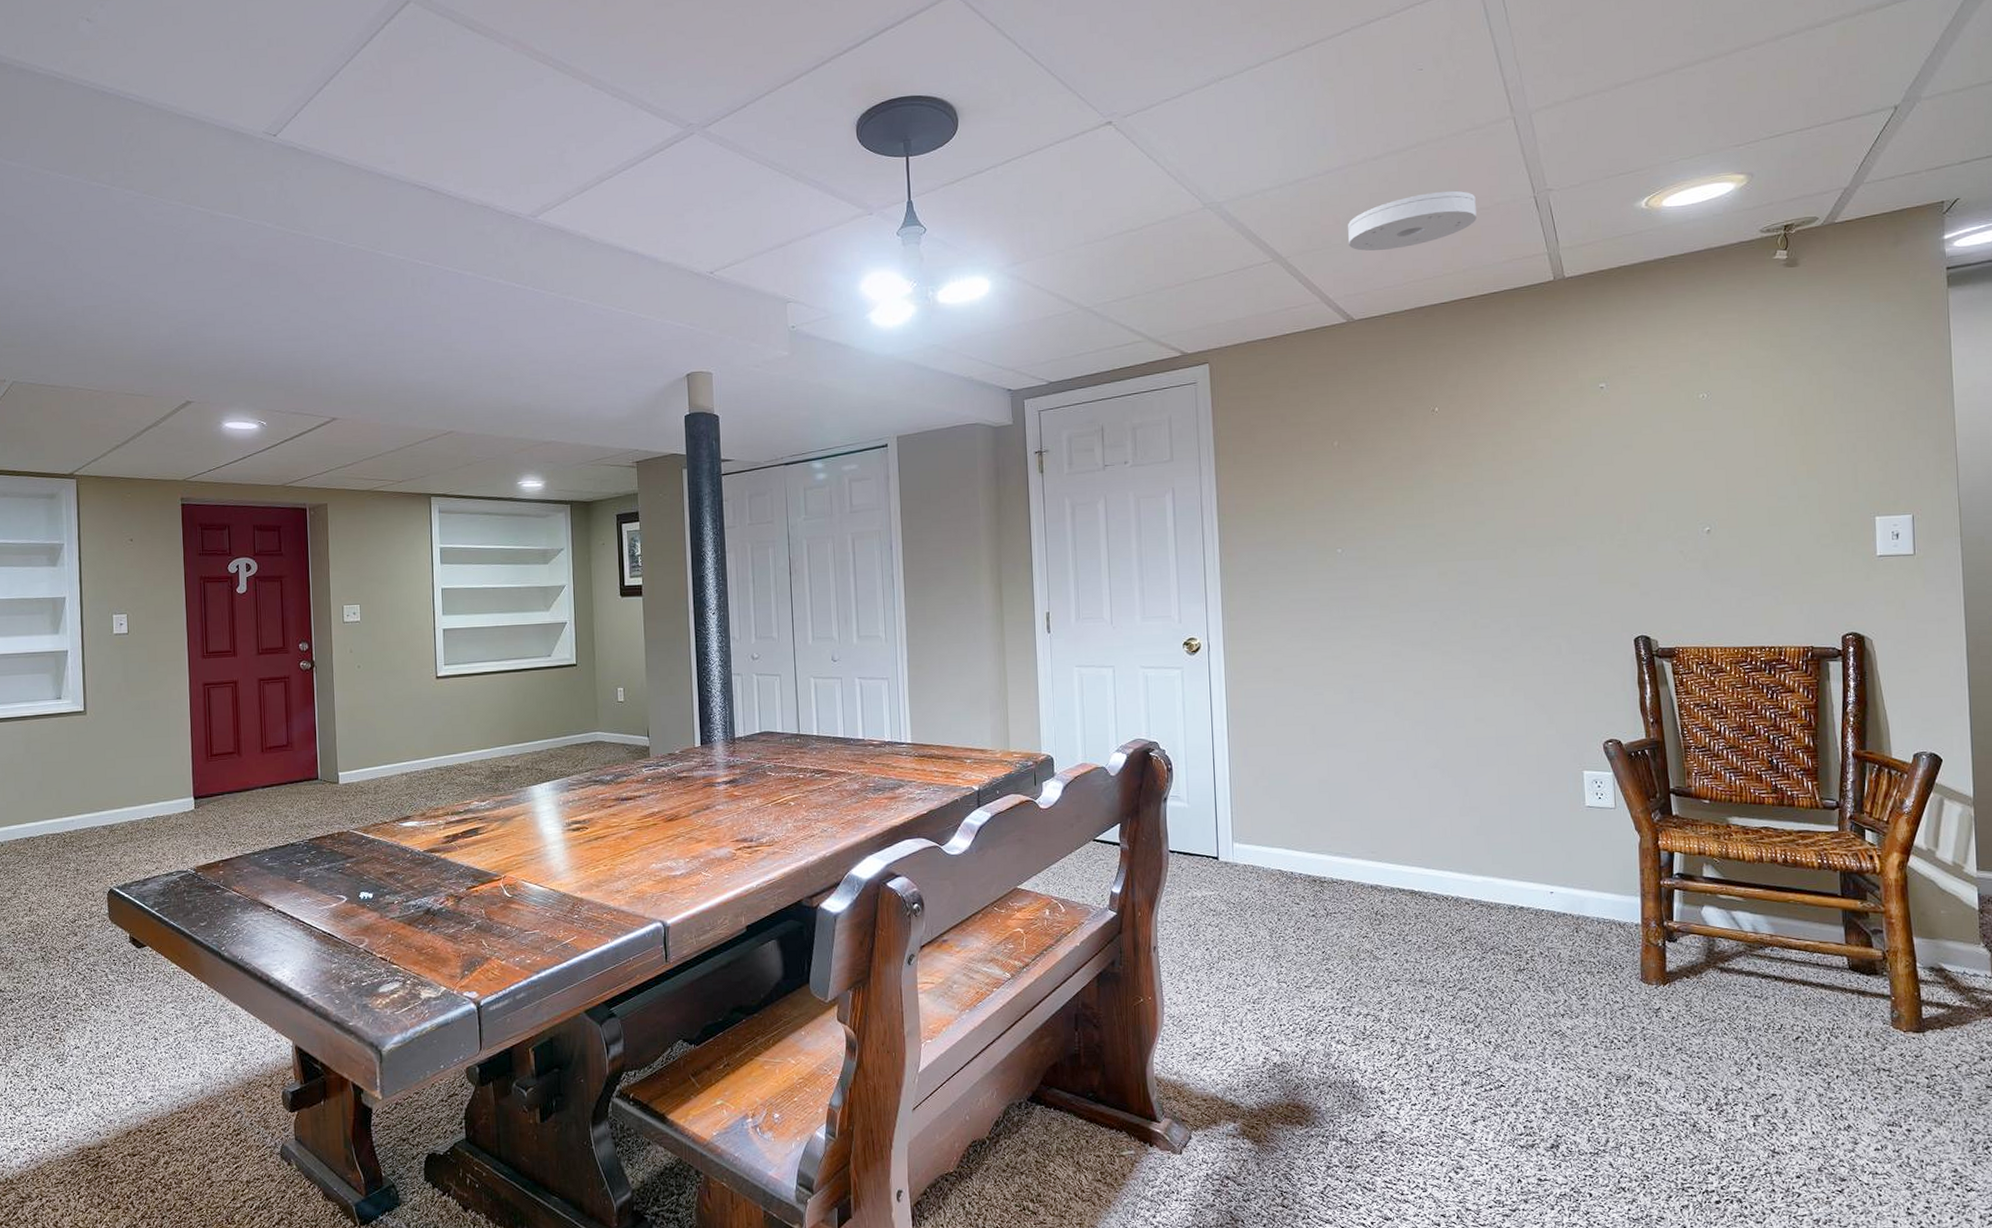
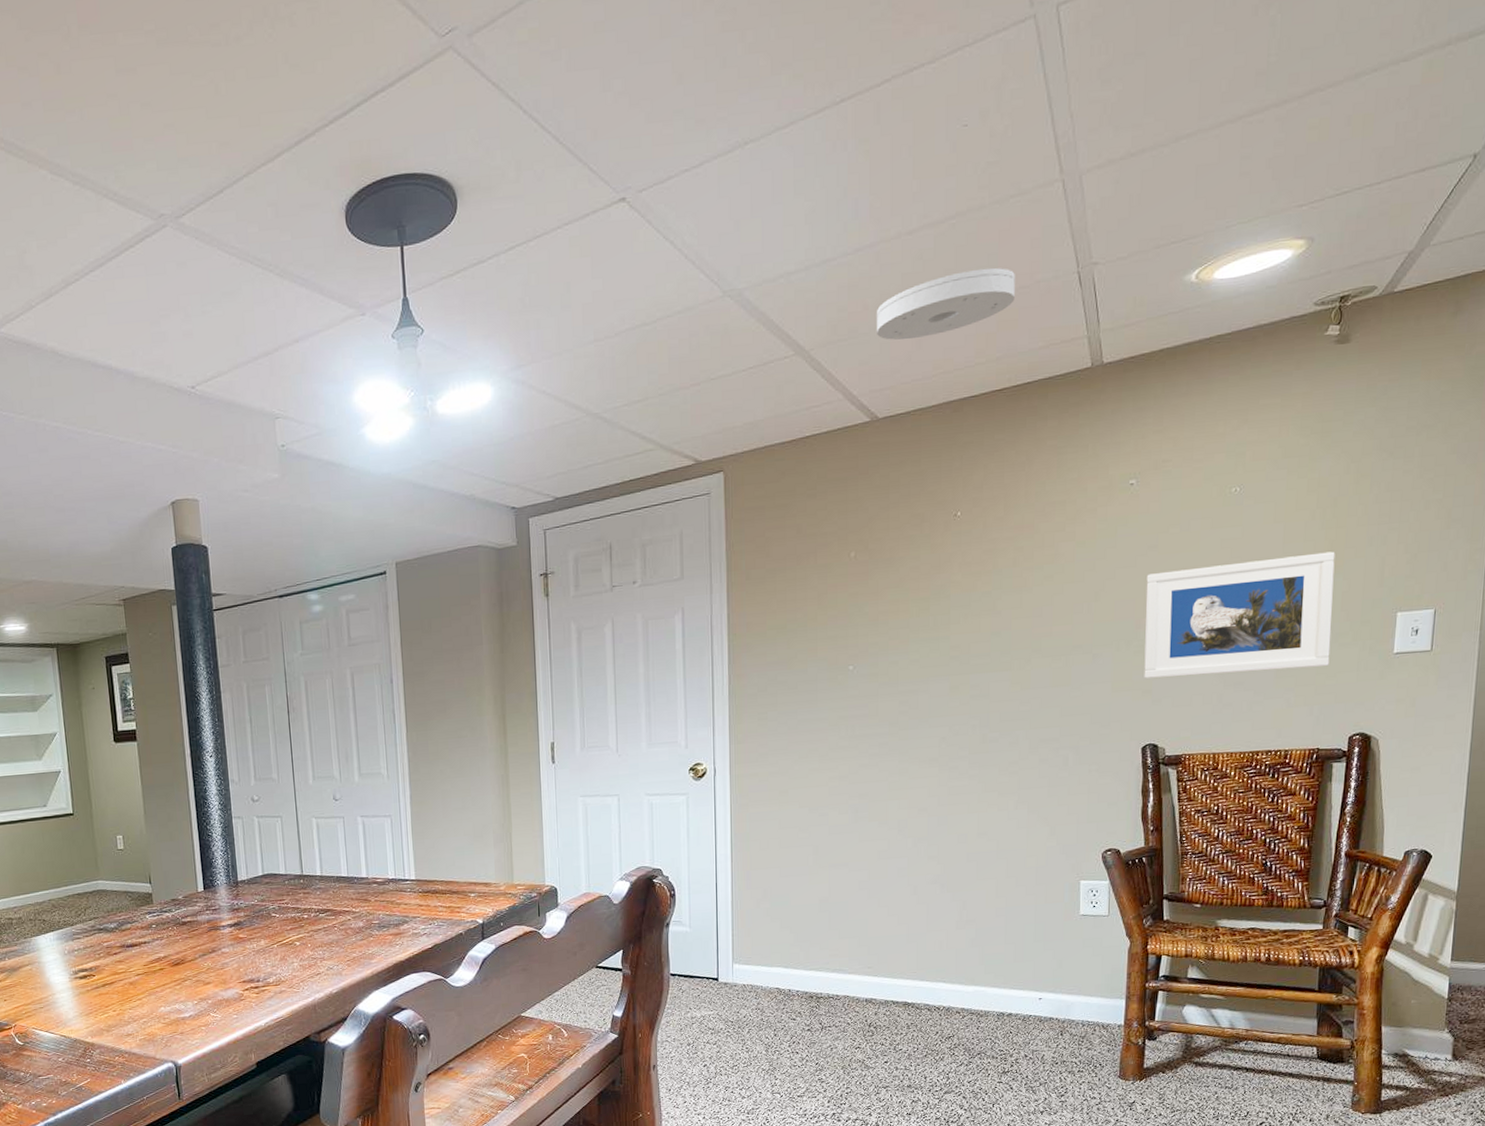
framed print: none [1624,456,1814,572] -> present [1144,551,1335,679]

